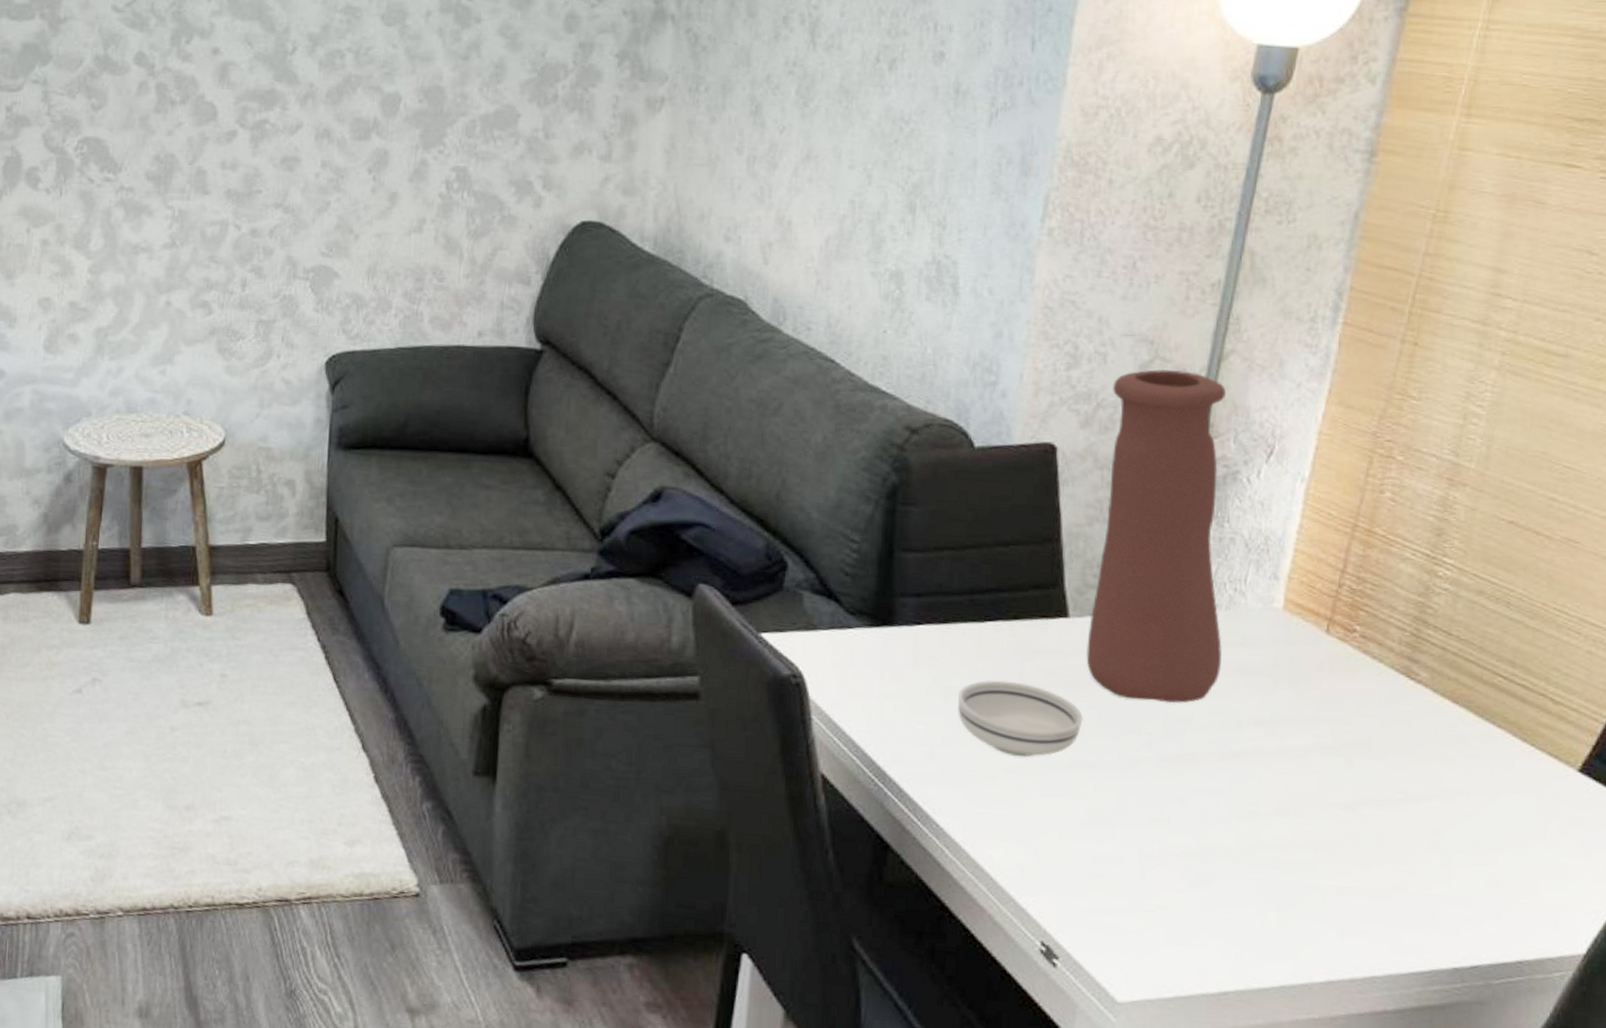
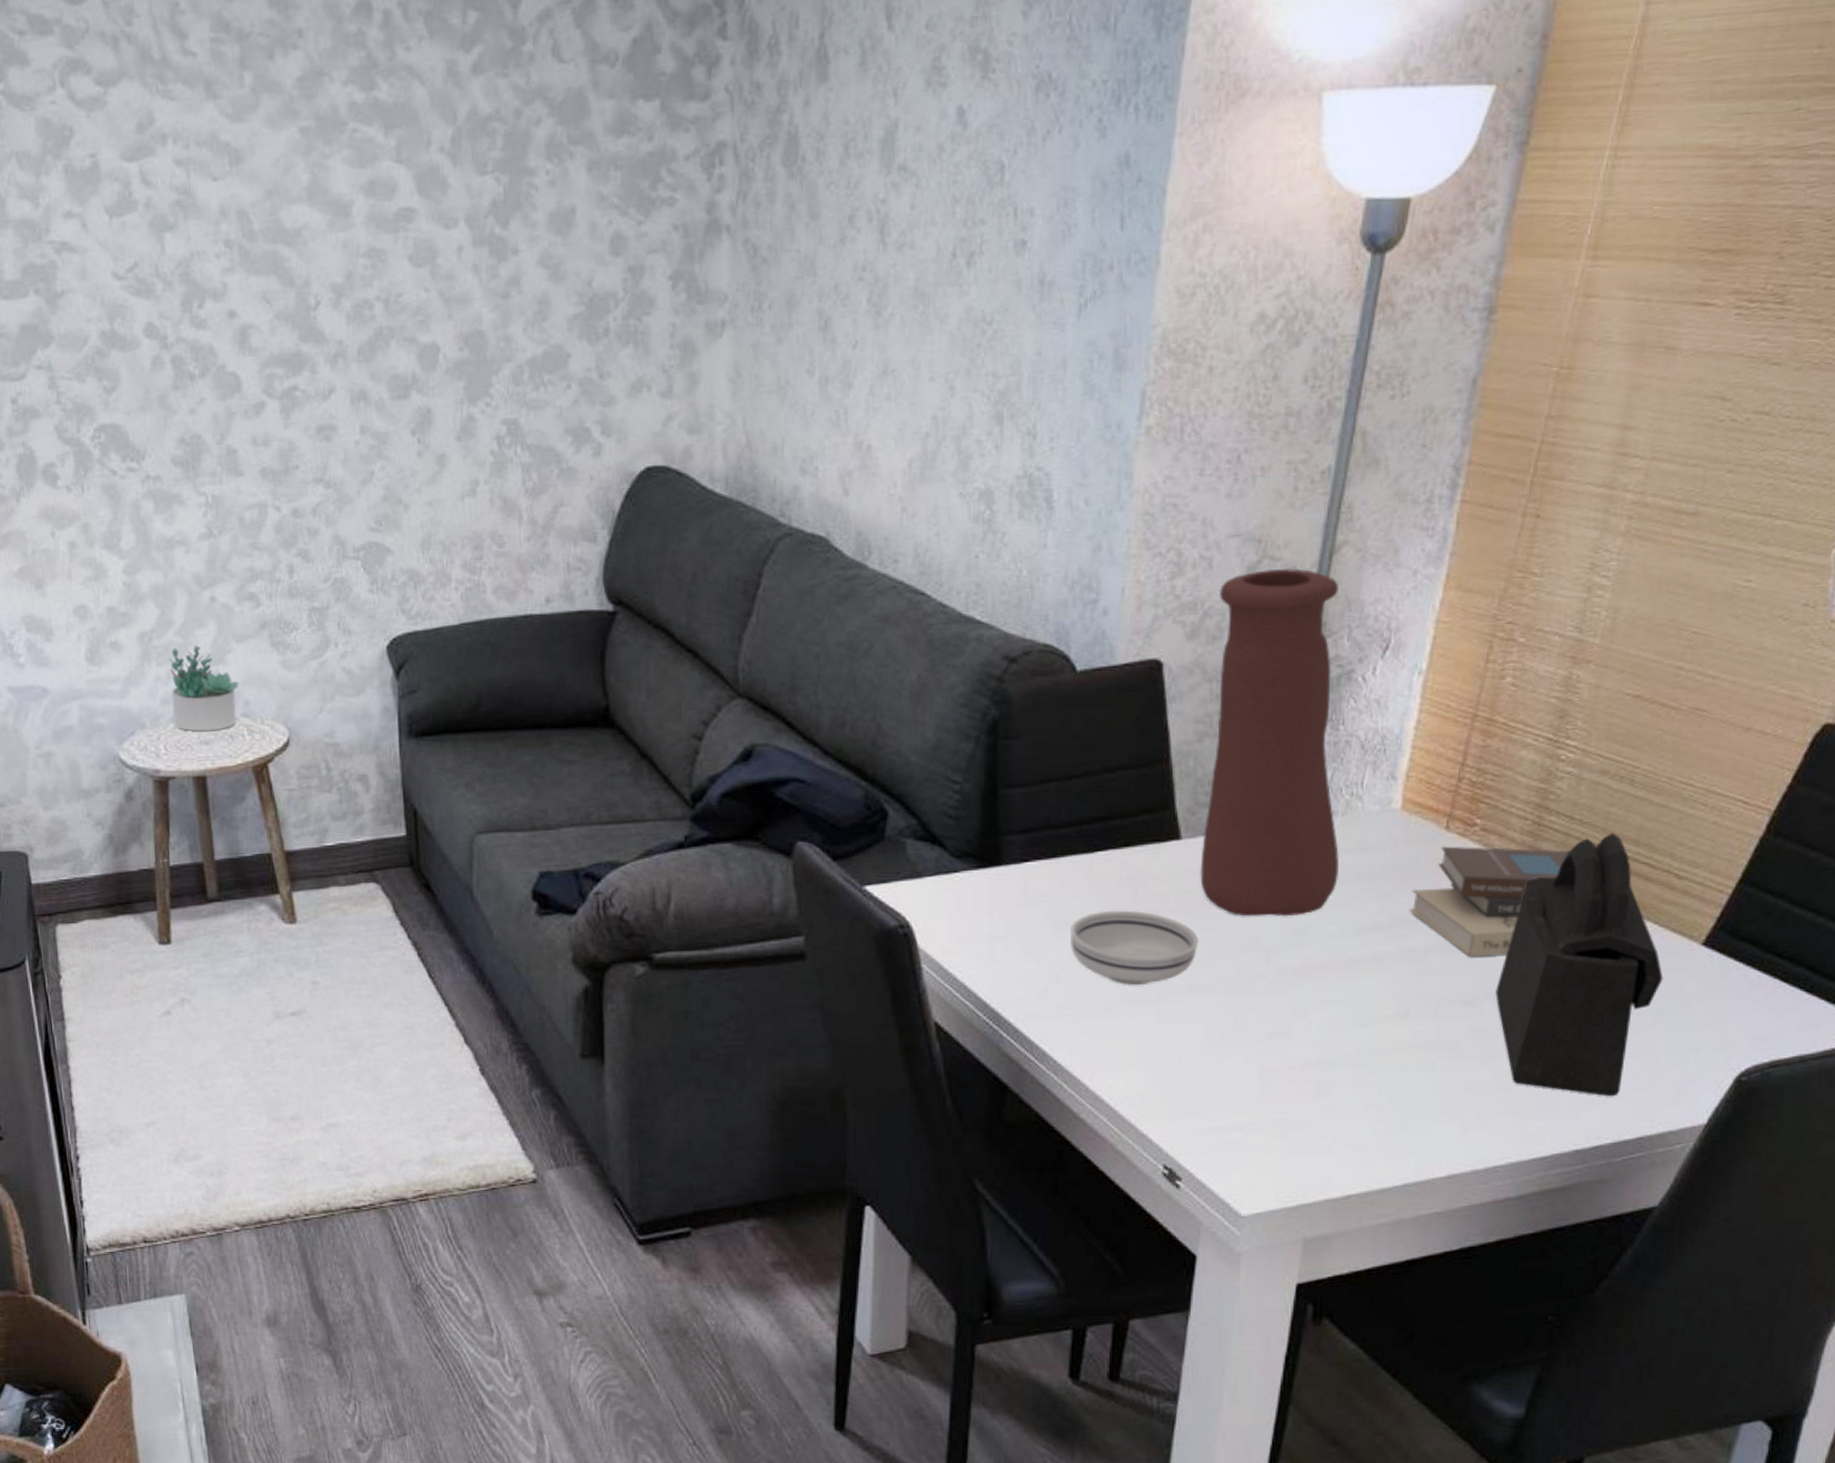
succulent plant: none [118,345,184,426] -> present [169,645,239,732]
books: none [1289,649,1446,763] -> present [1408,846,1569,957]
handbag: none [1374,651,1540,917] -> present [1495,832,1663,1097]

